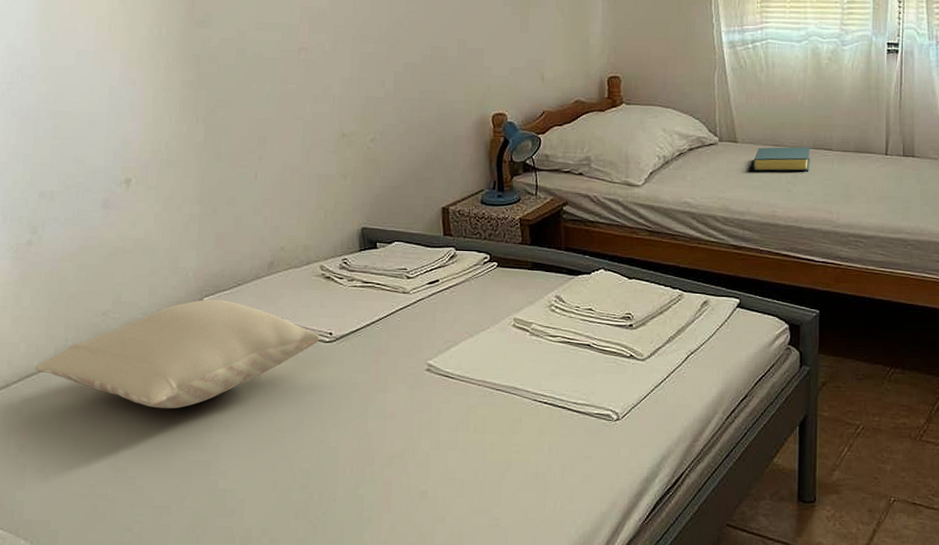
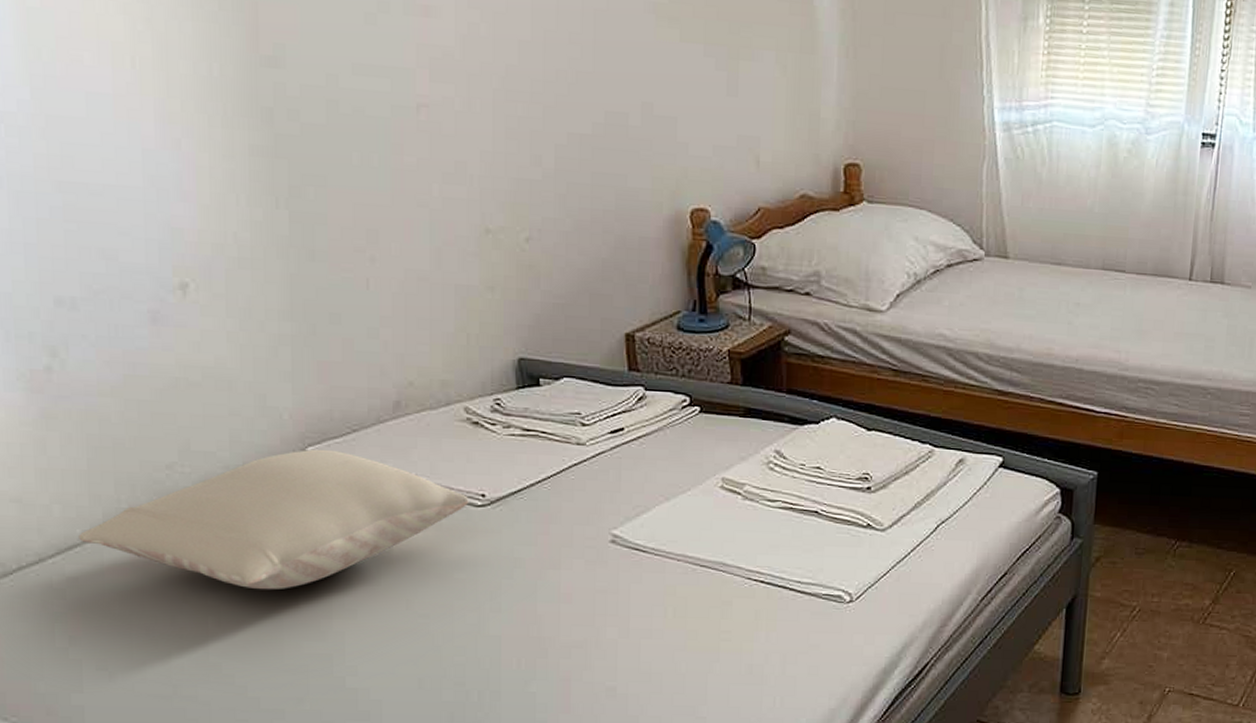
hardback book: present [753,147,811,172] -> none [1026,265,1099,299]

